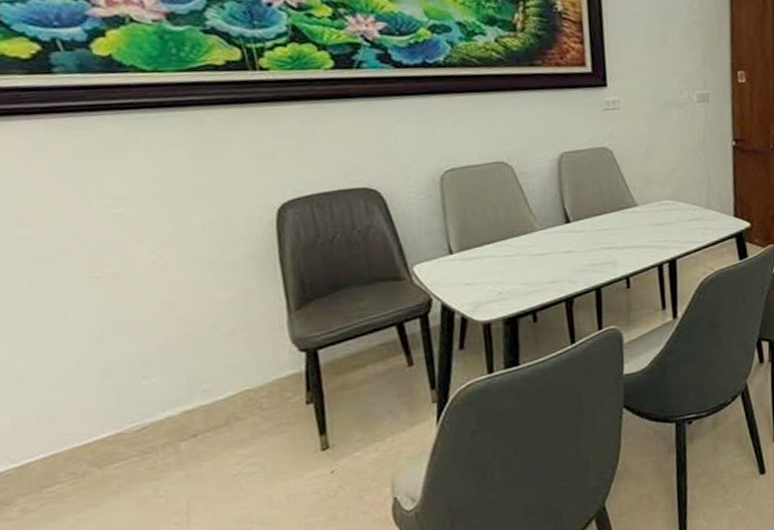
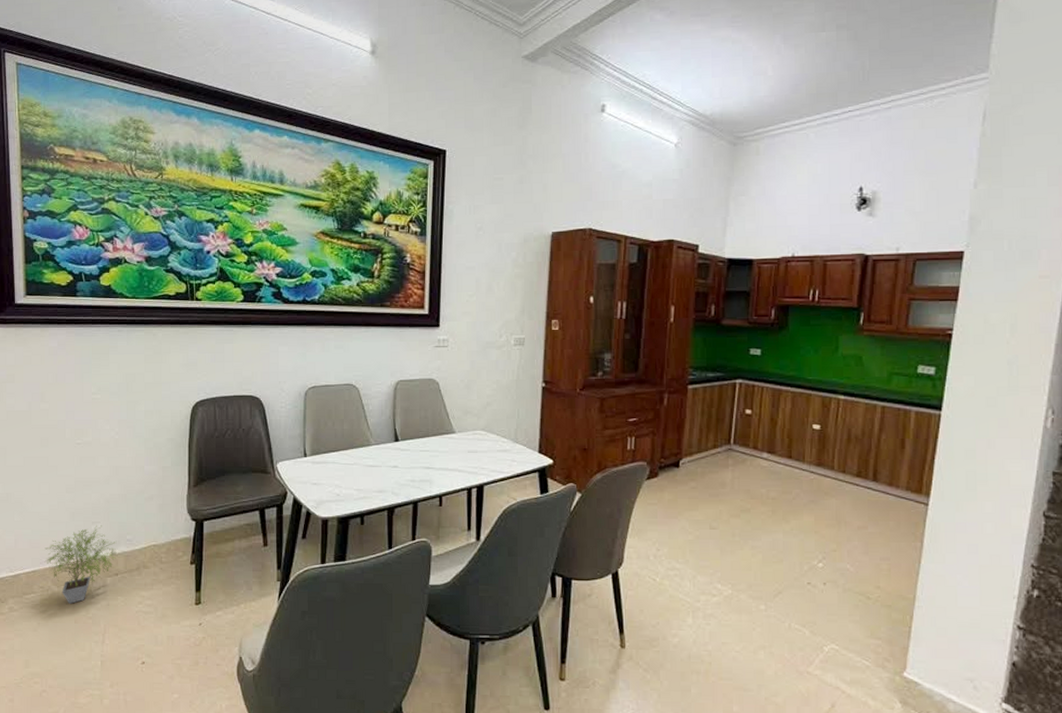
potted plant: none [66,378,190,486] -> present [44,525,117,604]

